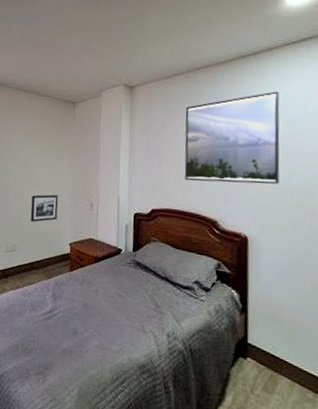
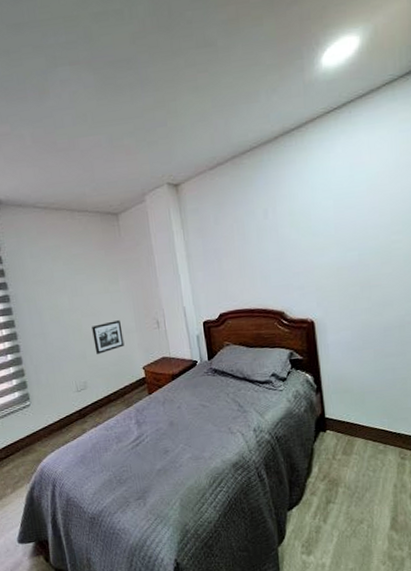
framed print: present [184,91,280,184] -> none [237,166,336,277]

